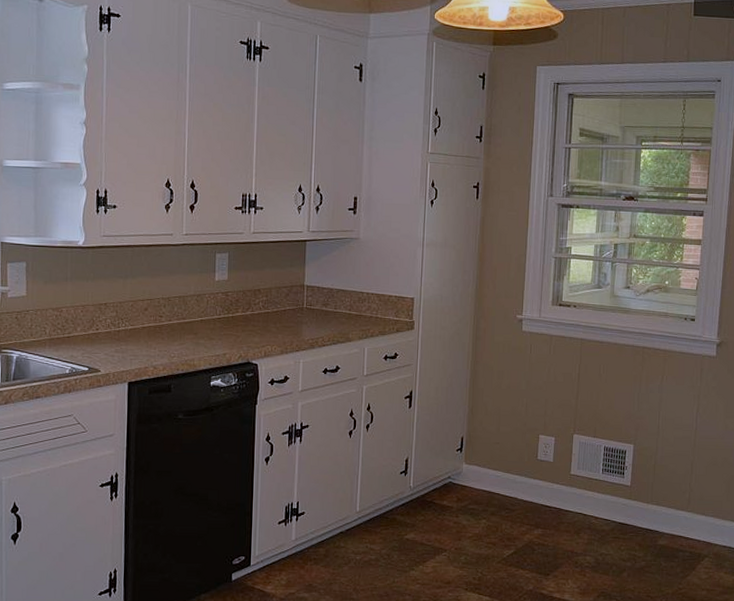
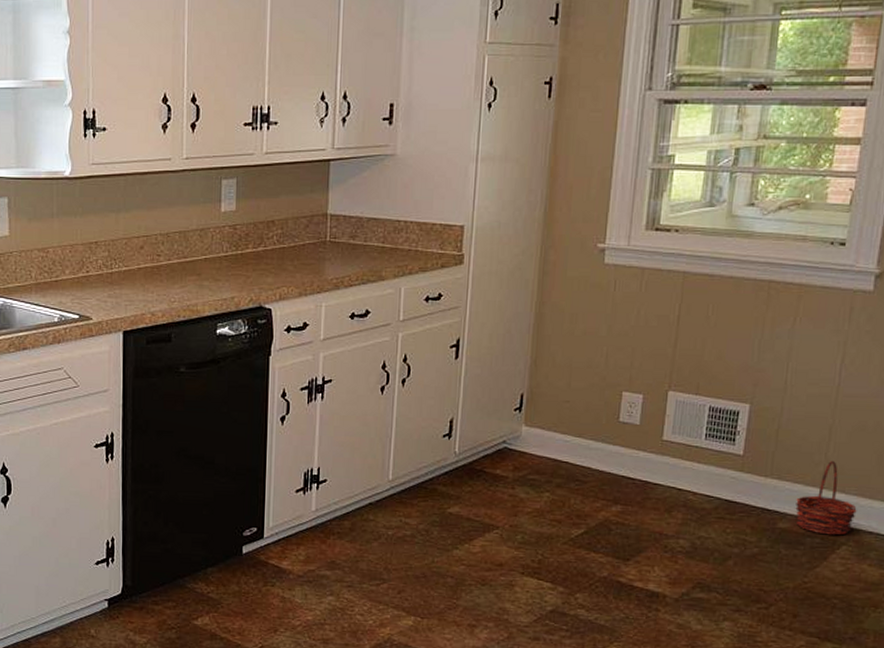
basket: none [670,490,714,550] -> present [795,461,857,536]

